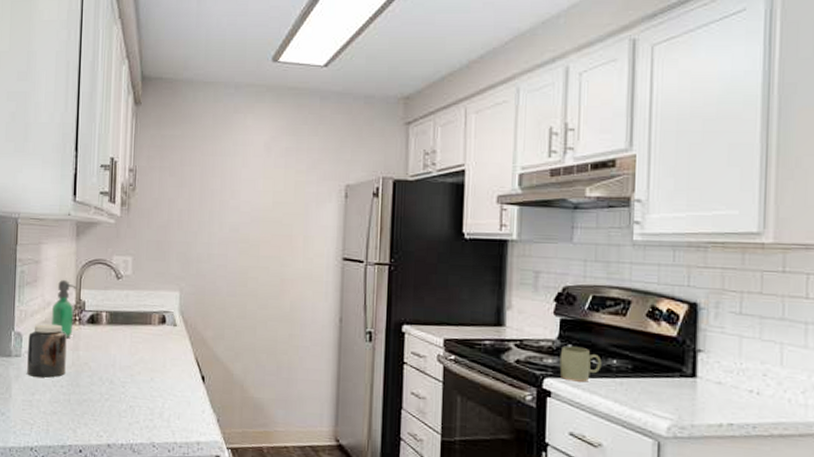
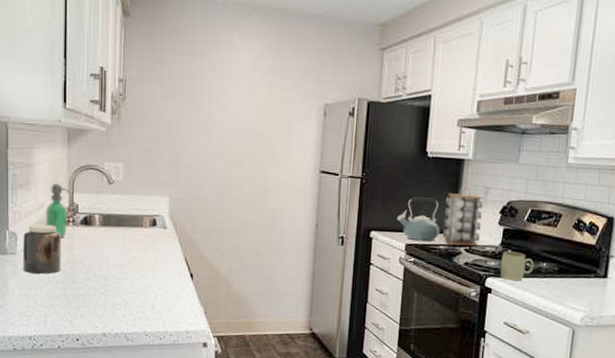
kettle: none [433,284,484,336] -> present [397,196,440,241]
spice rack: none [486,271,533,341] -> present [442,186,483,247]

